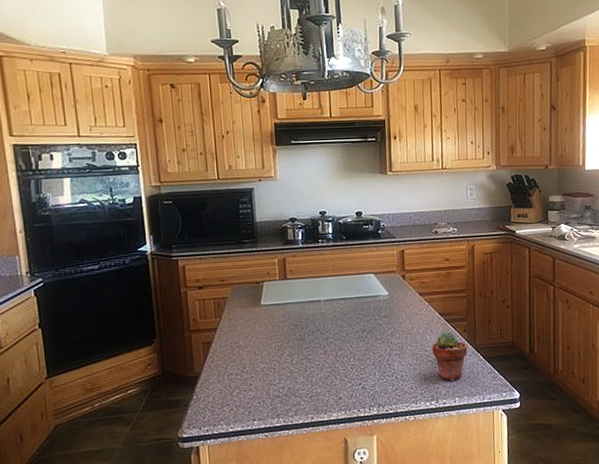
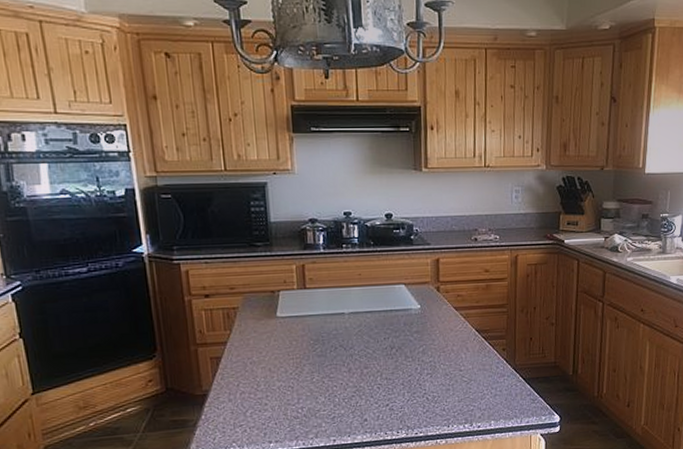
potted succulent: present [432,331,468,381] -> none [467,350,506,403]

